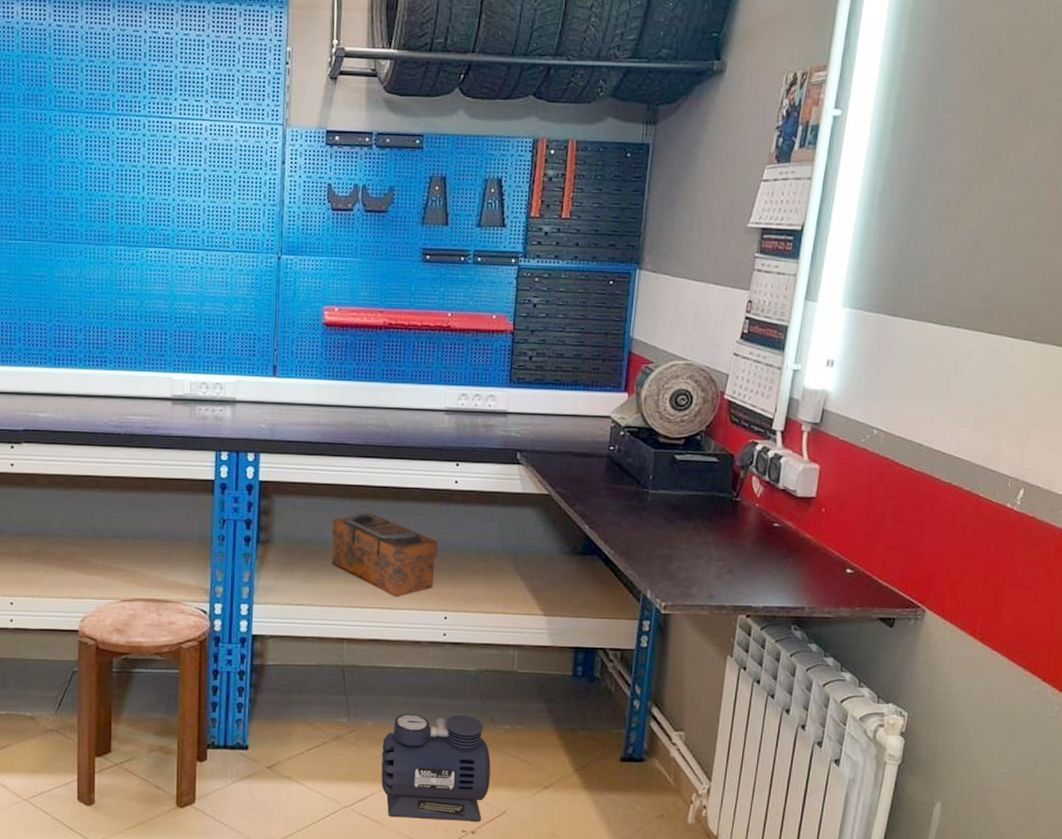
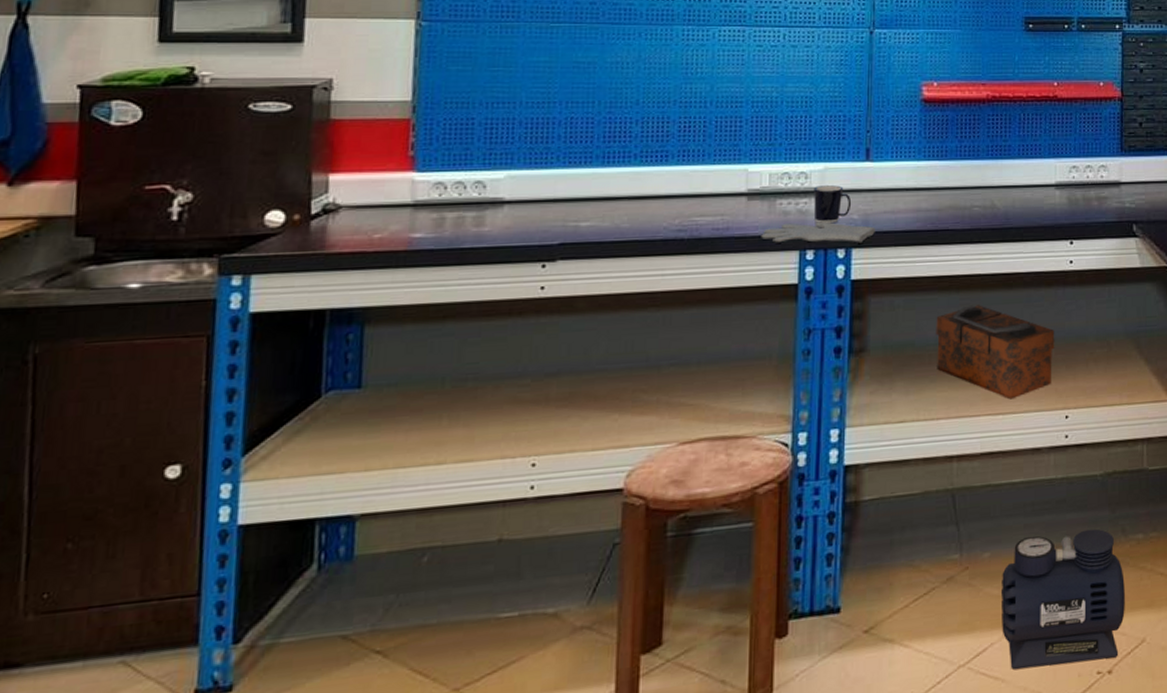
glove: none [183,426,280,449] -> present [761,220,875,243]
mug: none [227,396,260,430] -> present [813,185,852,224]

